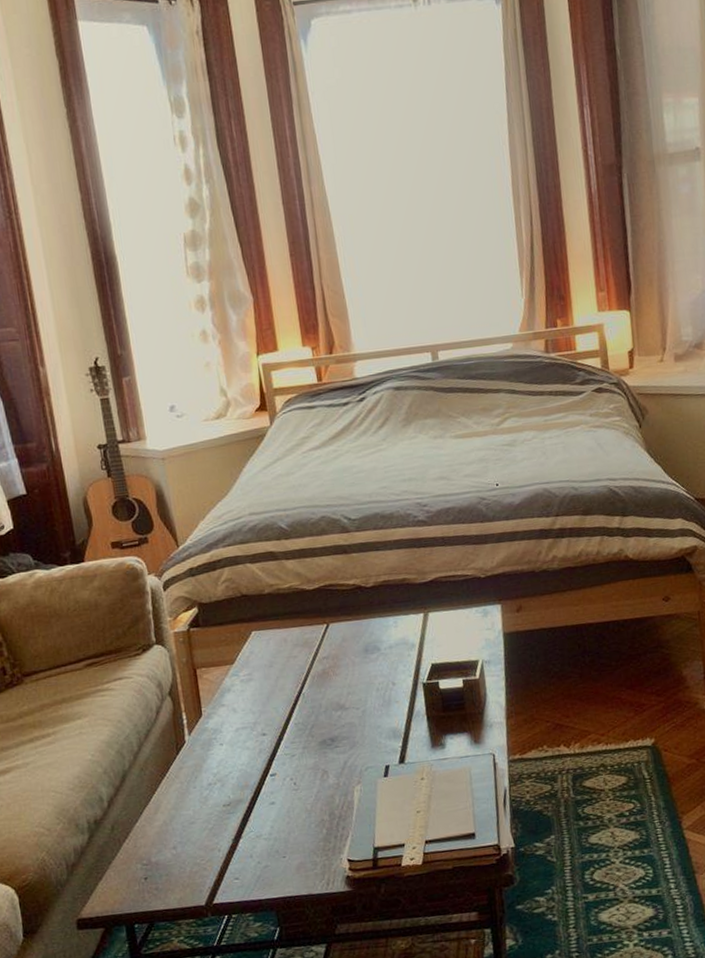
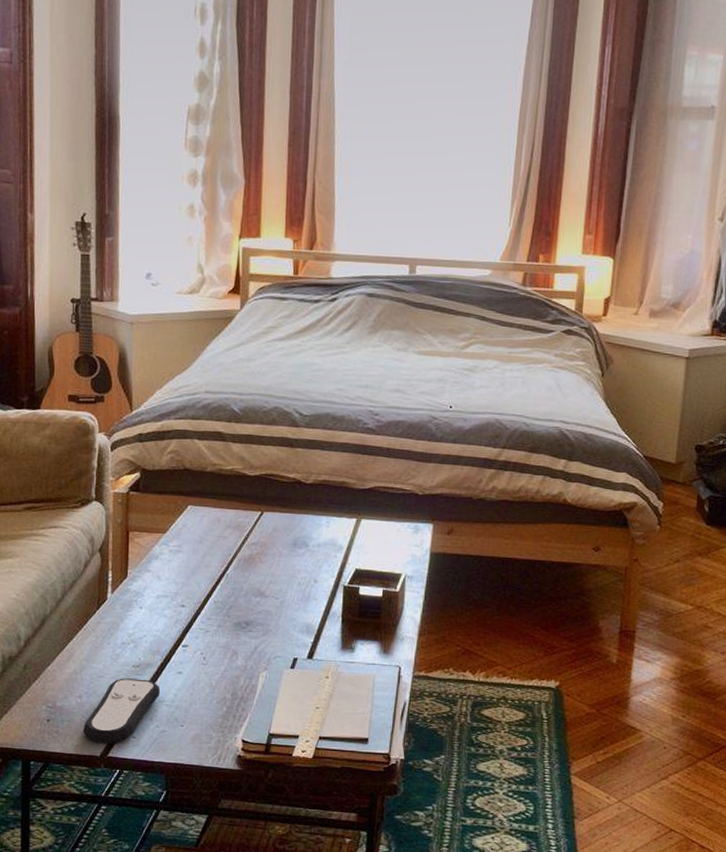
remote control: none [183,816,256,893] -> present [83,678,161,744]

